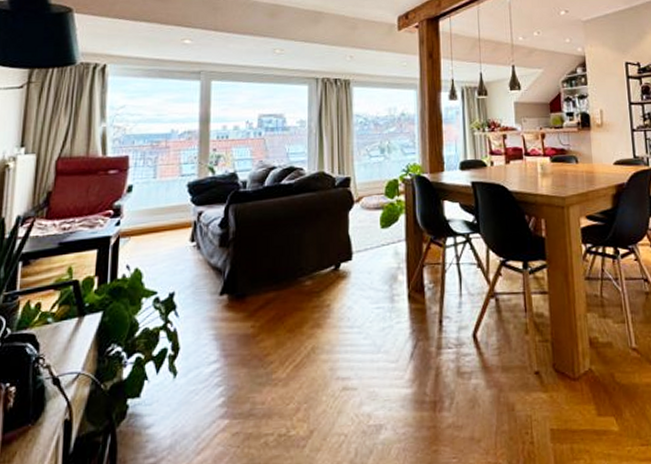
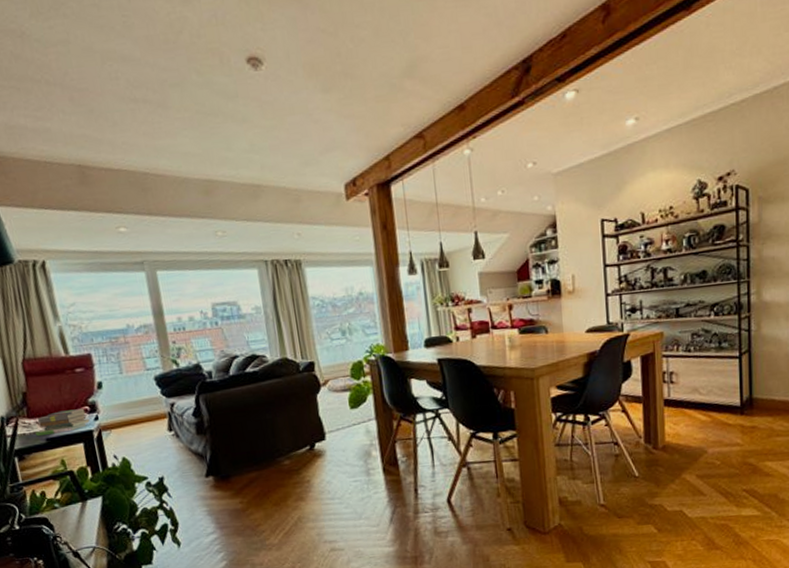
books: none [49,212,110,240] -> present [36,408,90,437]

